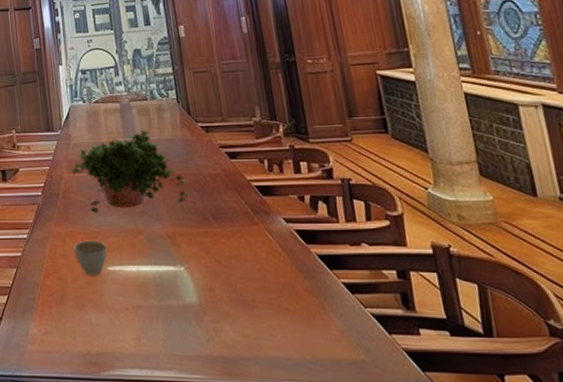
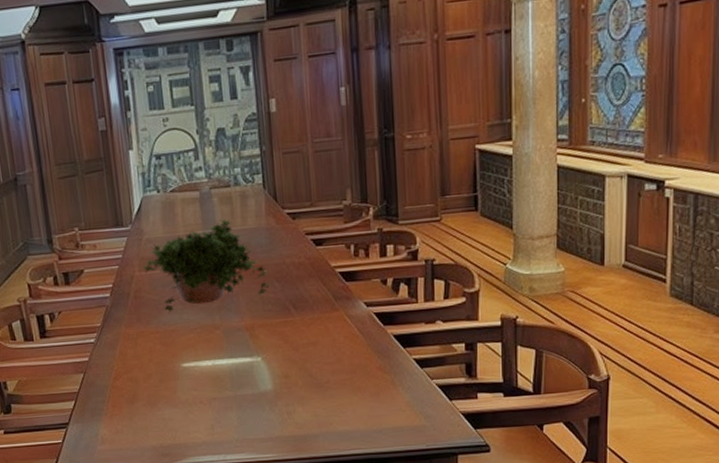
cup: present [72,240,107,276] -> none [145,338,182,374]

